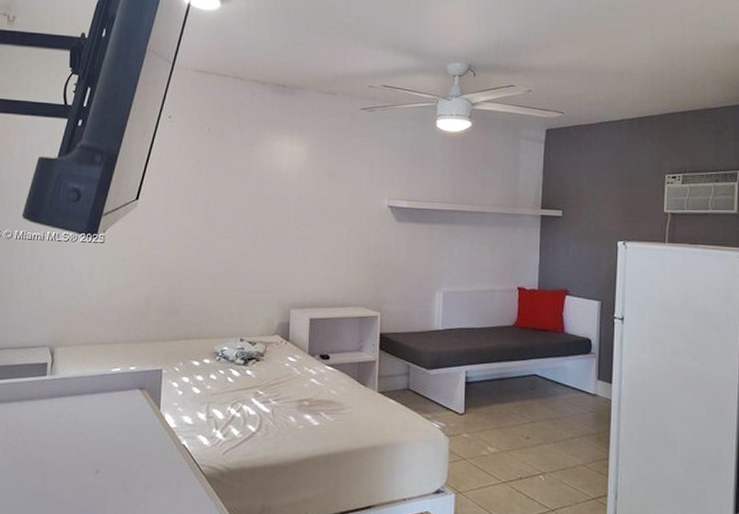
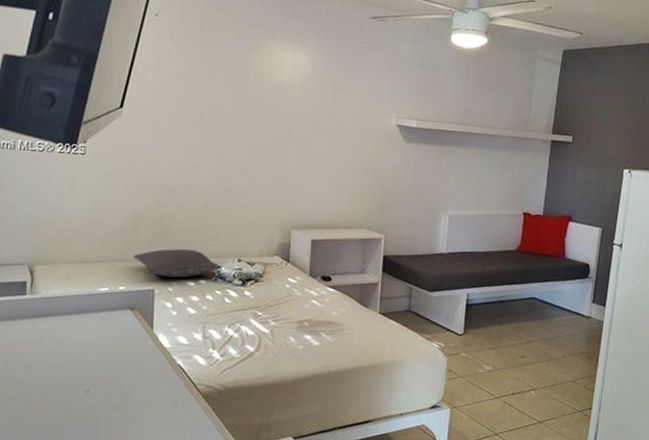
pillow: none [143,329,226,358] -> present [133,248,223,278]

